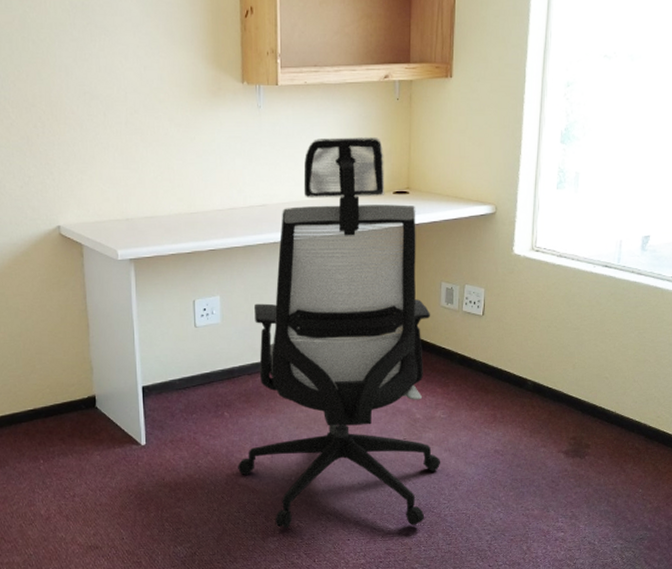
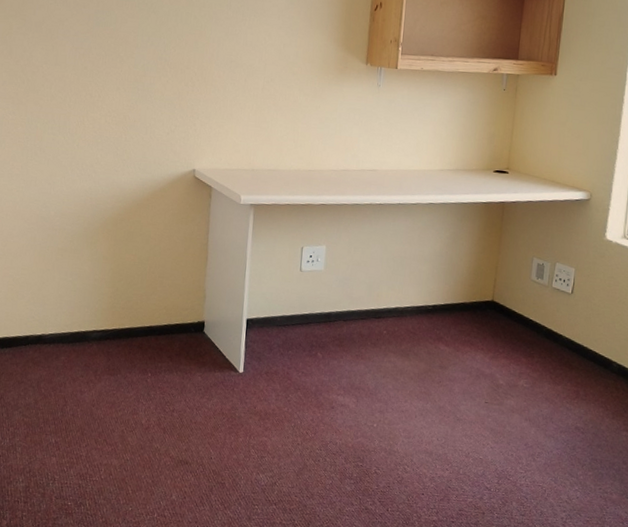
office chair: present [238,137,441,529] -> none [324,117,521,490]

